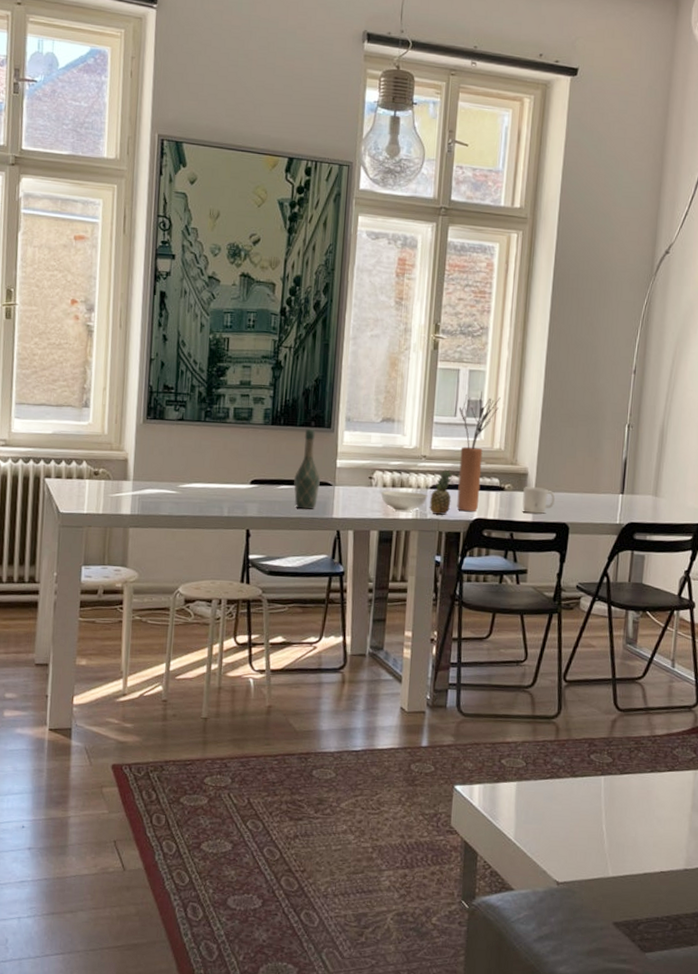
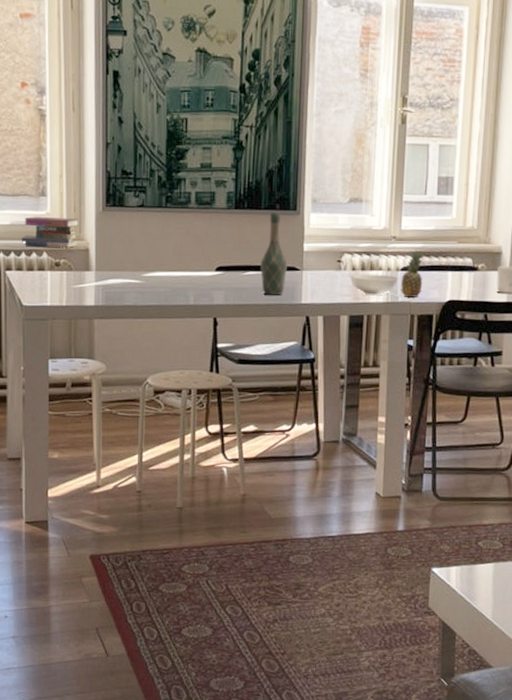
books: none [62,427,120,458] -> present [21,217,79,248]
vase: present [457,391,501,512] -> none [429,167,473,294]

